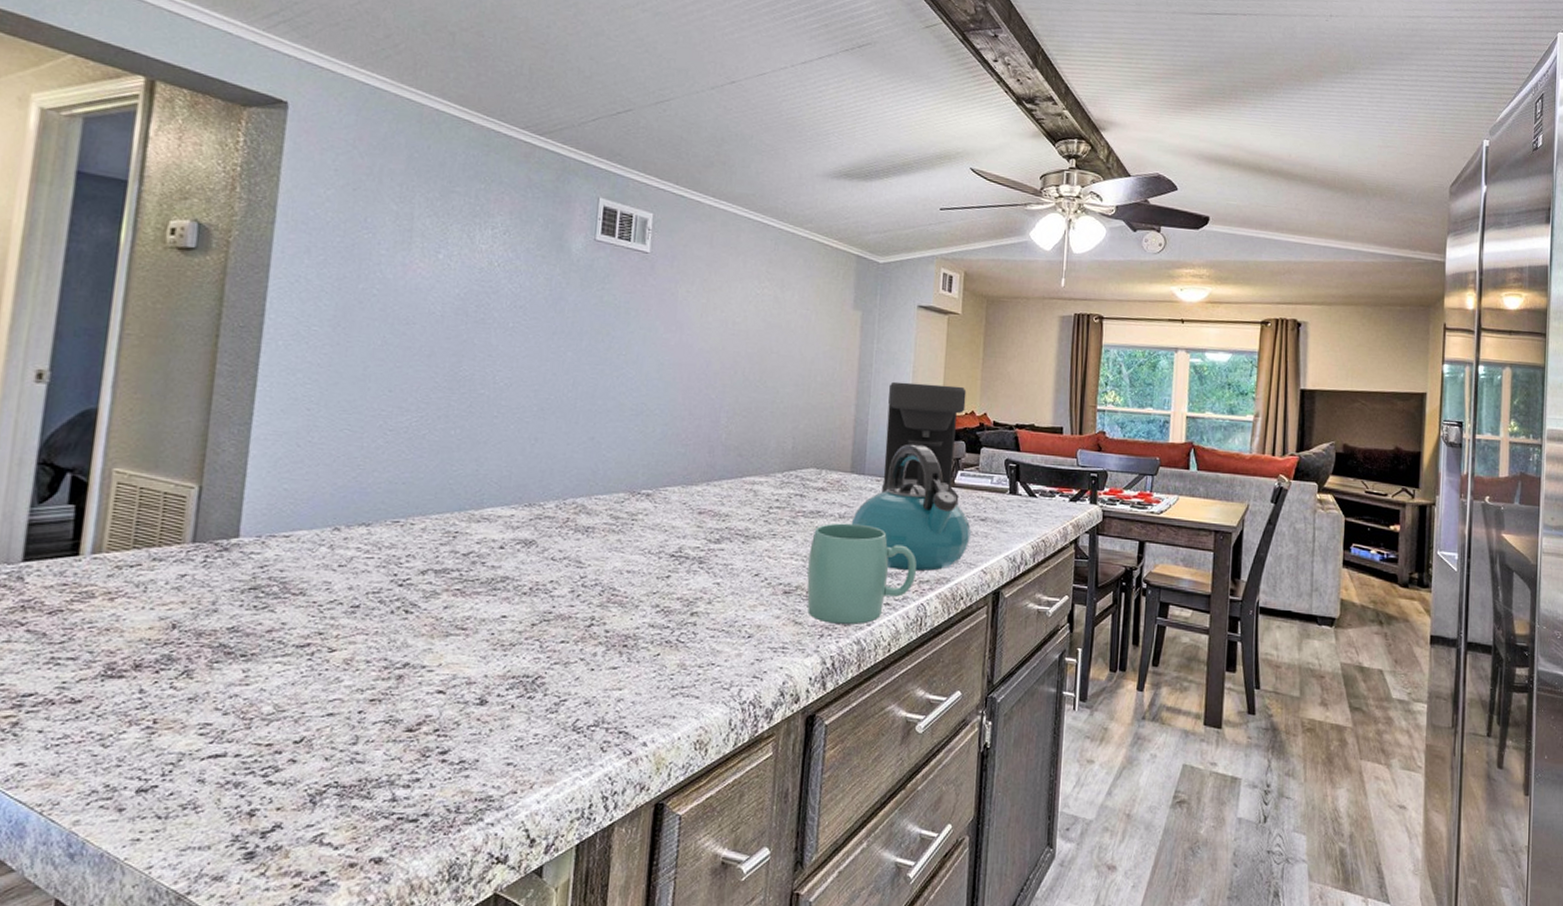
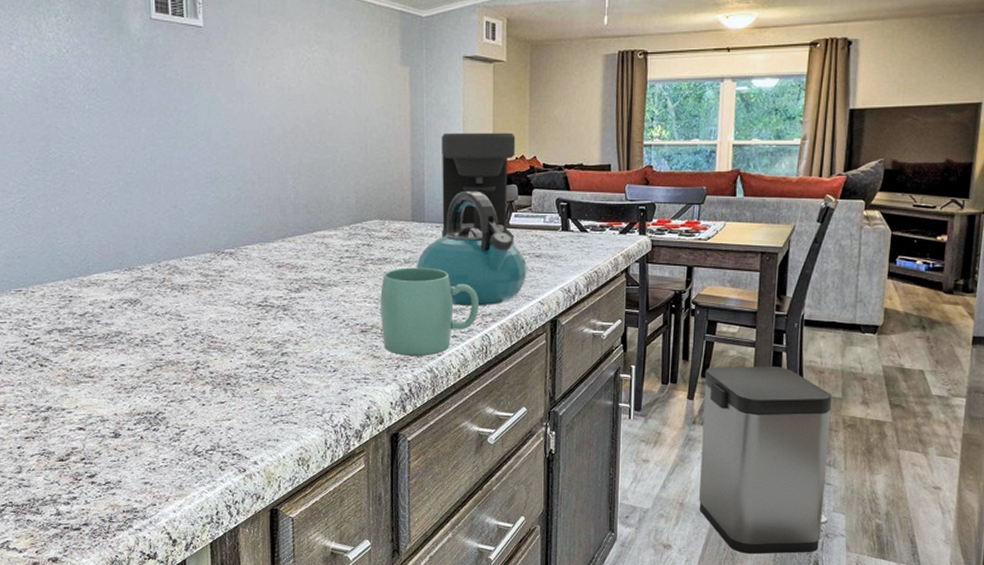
pedal bin: none [1147,654,1290,880] -> present [699,366,833,554]

